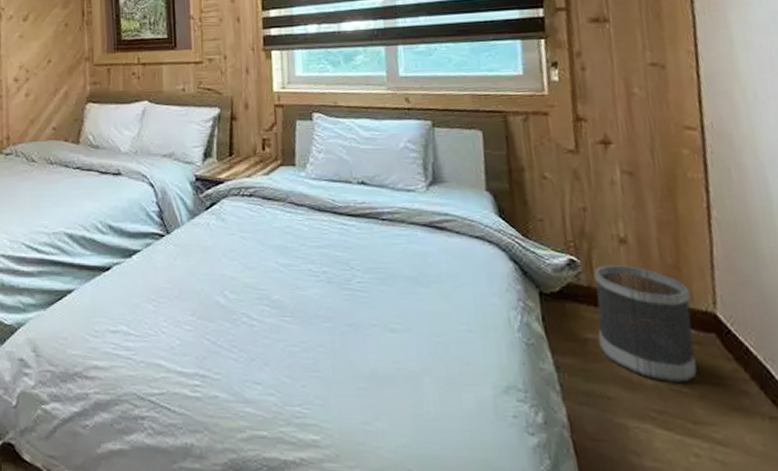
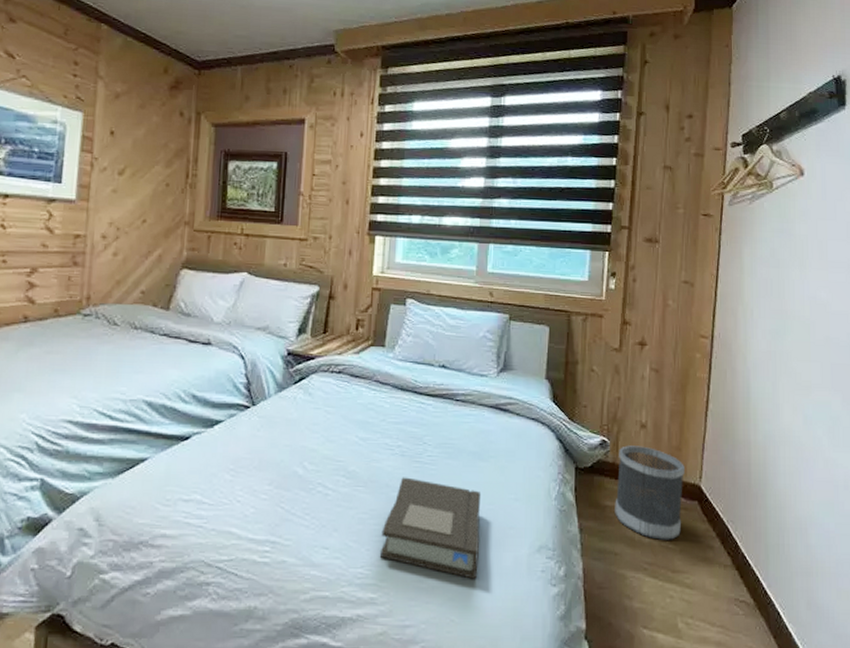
book: none [316,306,434,423] -> present [379,477,482,579]

